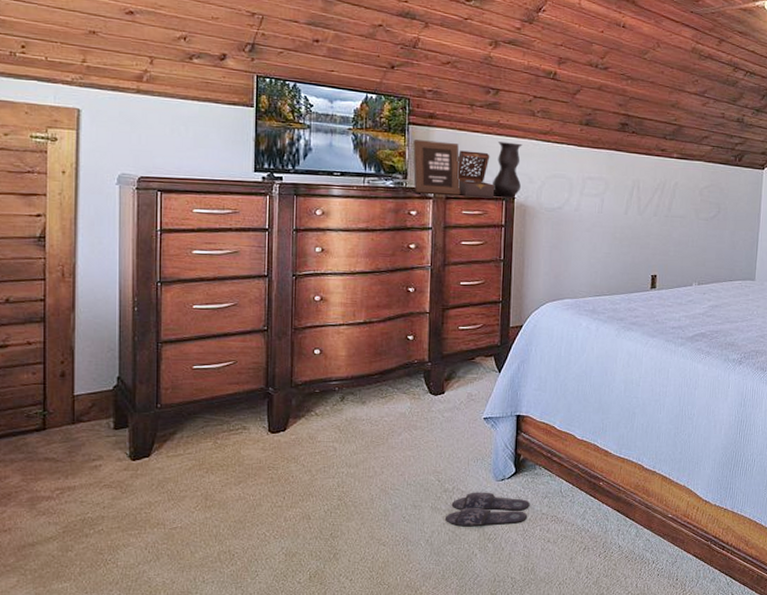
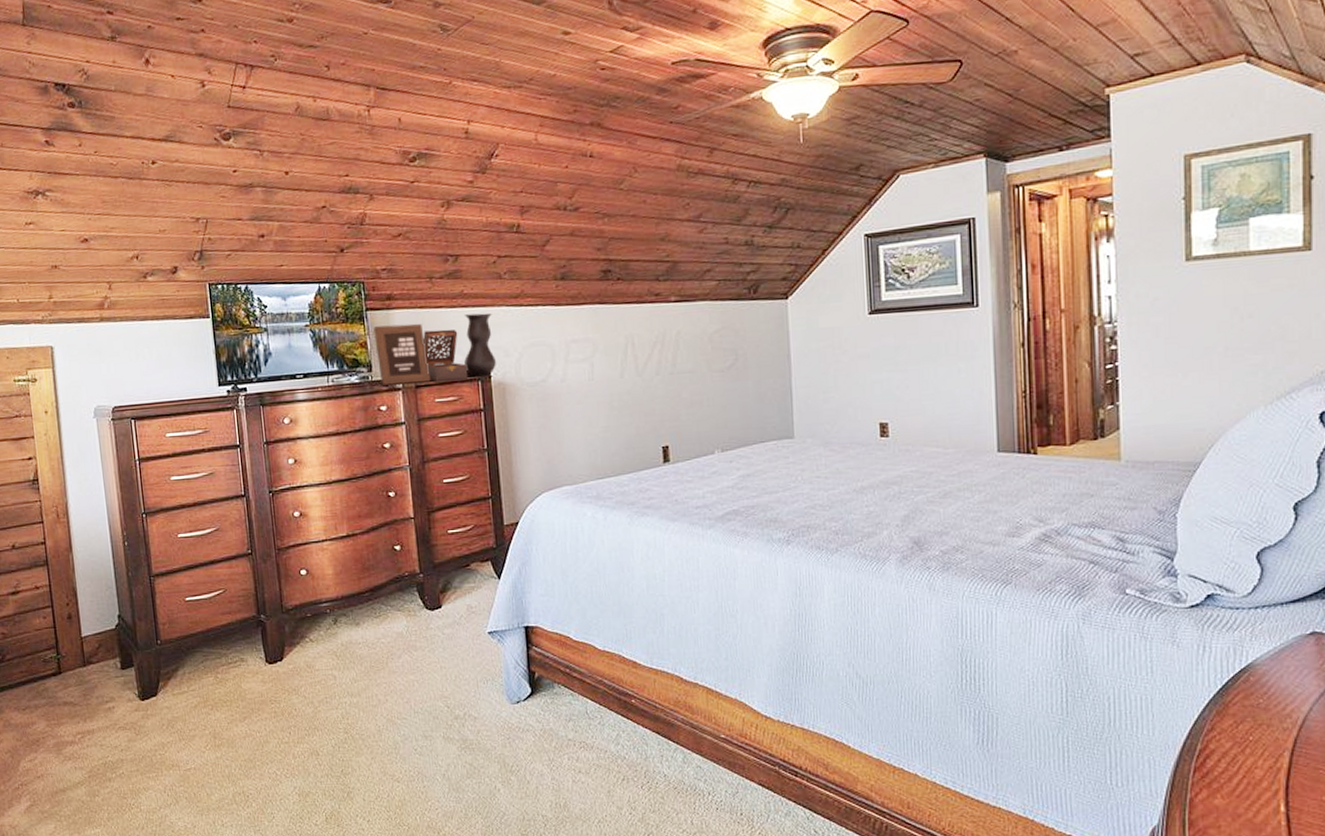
slippers: present [445,492,530,527] -> none [460,717,553,758]

